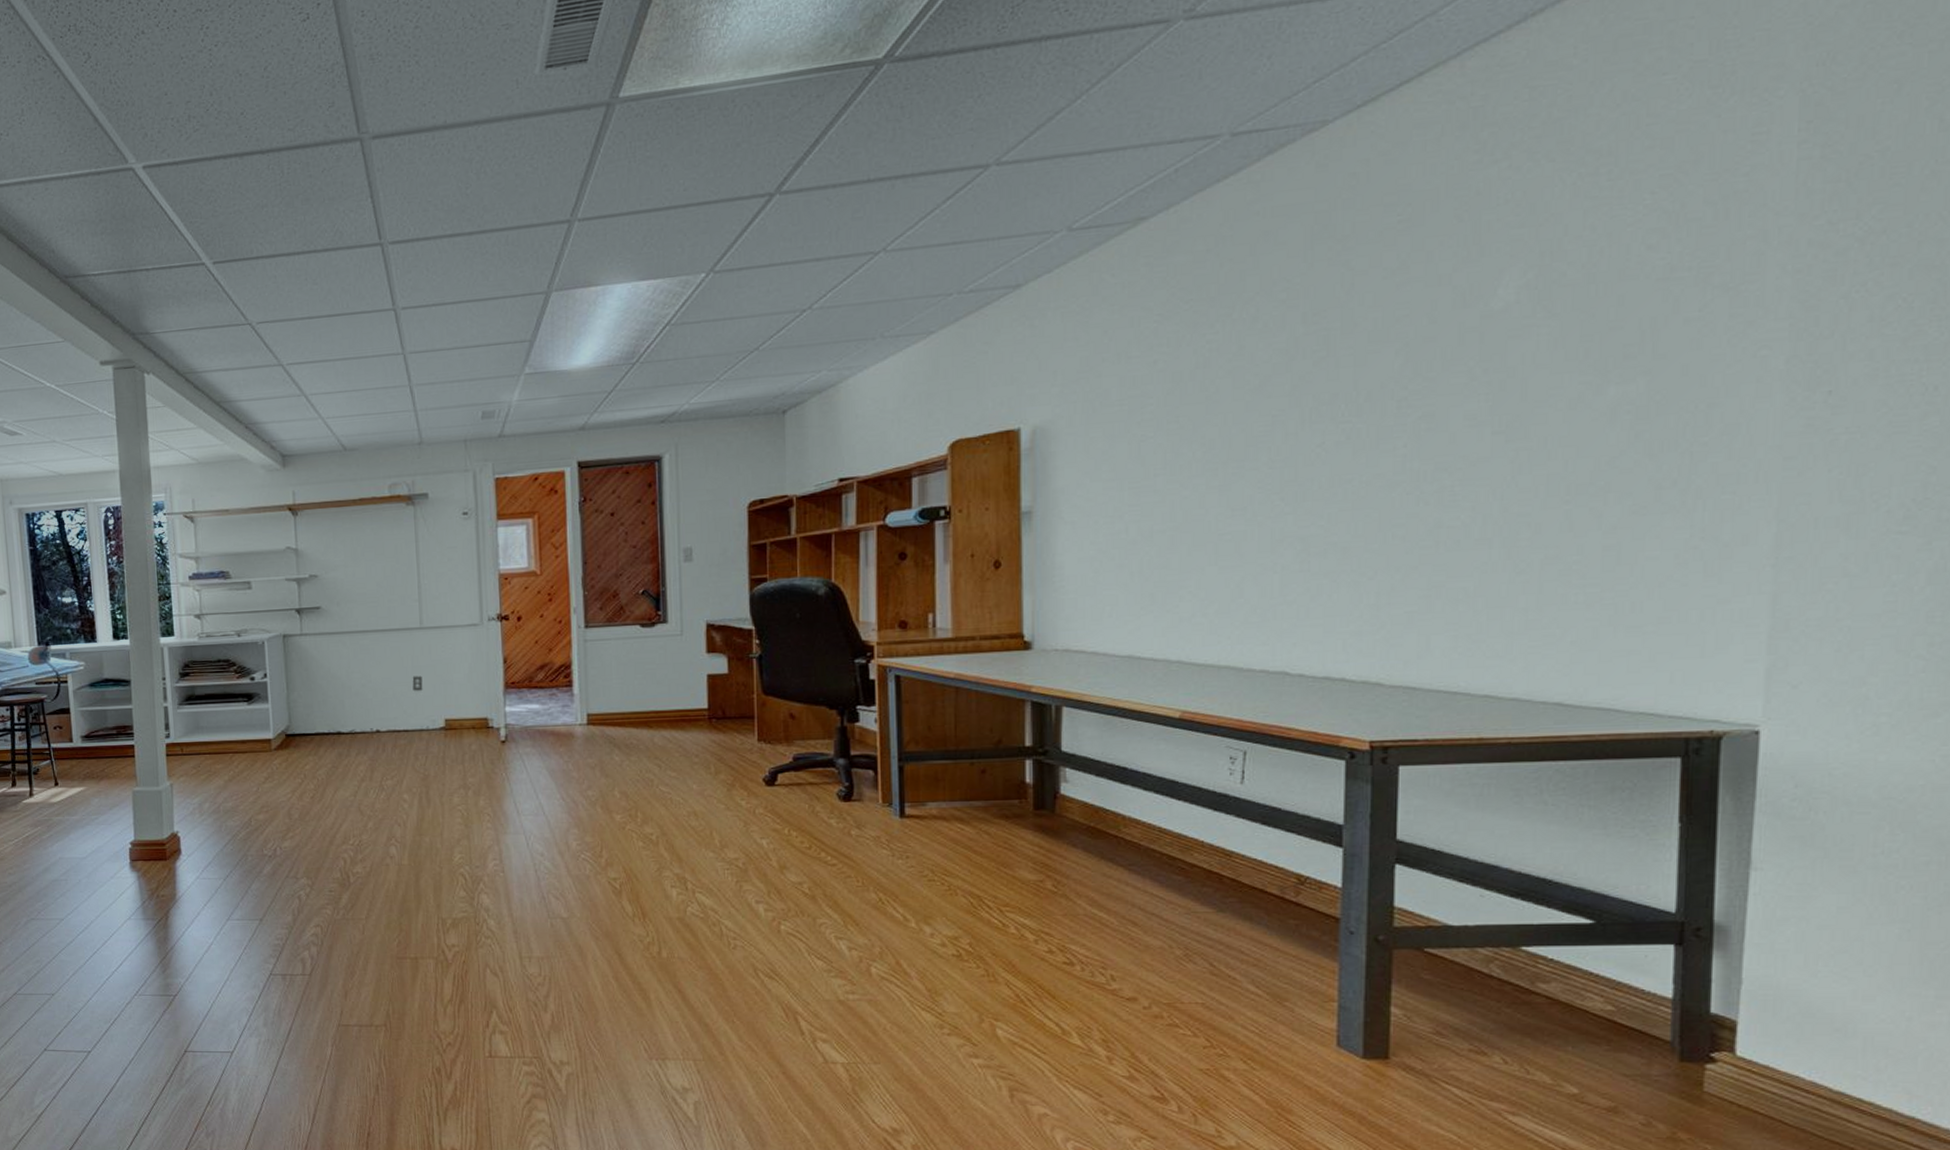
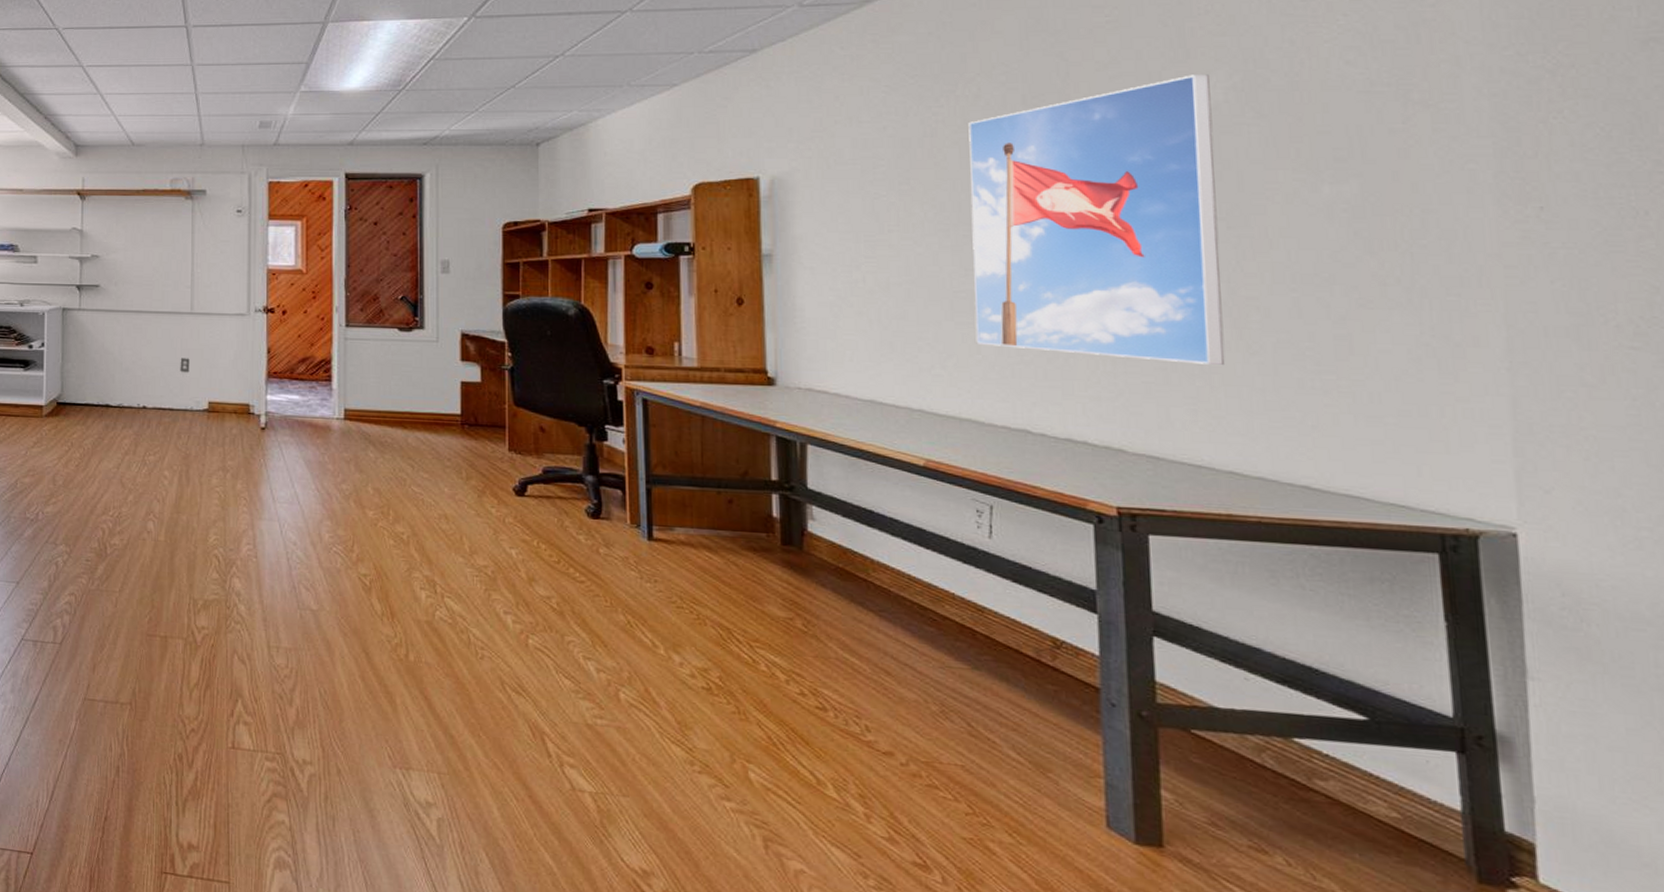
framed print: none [1239,273,1502,589] -> present [968,74,1226,365]

